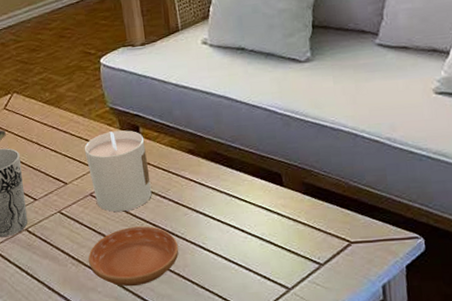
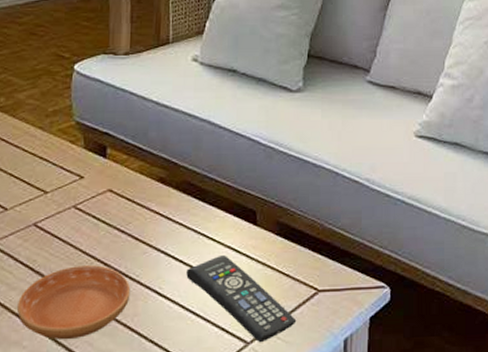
candle: present [84,130,152,212] -> none [36,150,111,247]
remote control: none [224,214,333,289] -> present [186,256,297,343]

